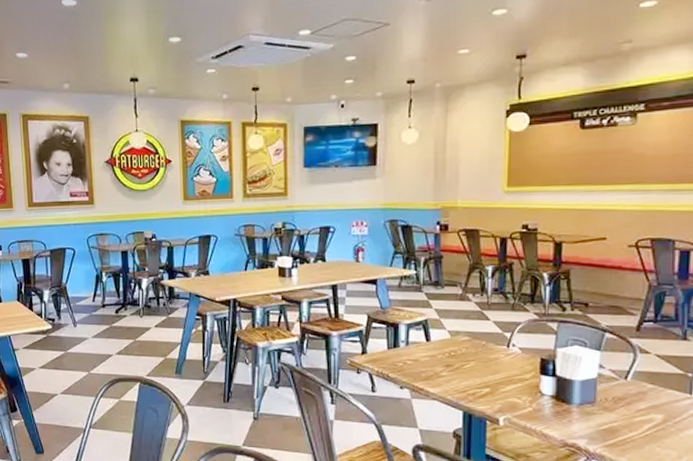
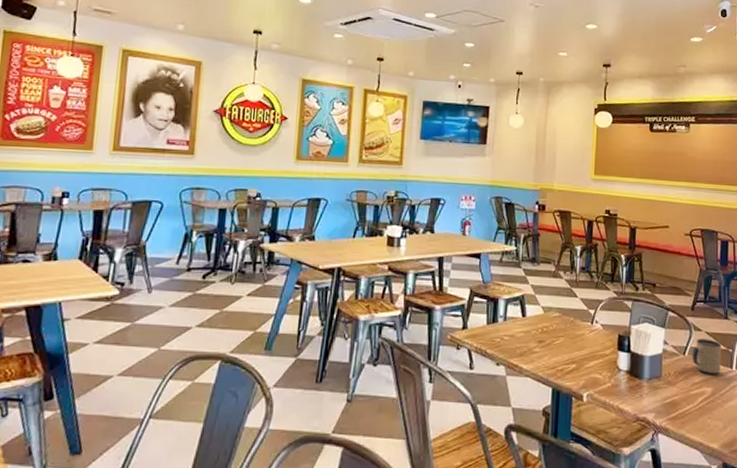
mug: none [637,362,677,402] -> present [692,339,721,375]

